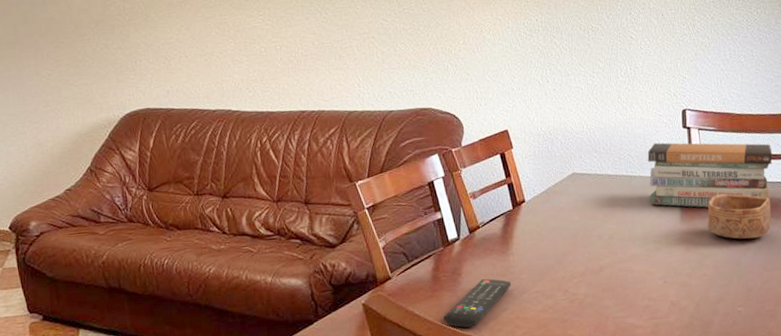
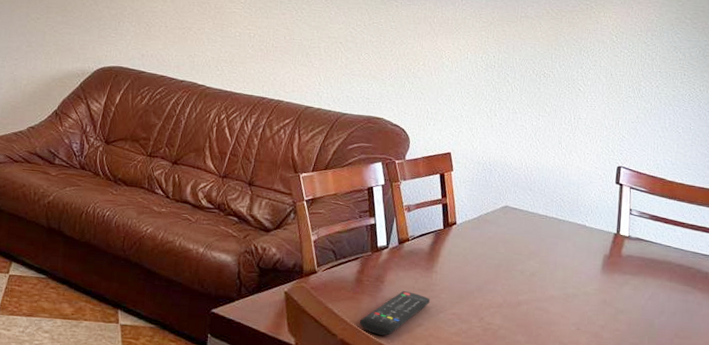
book stack: present [647,142,773,208] -> none [574,193,698,268]
bowl: present [708,193,771,239] -> none [627,253,690,304]

